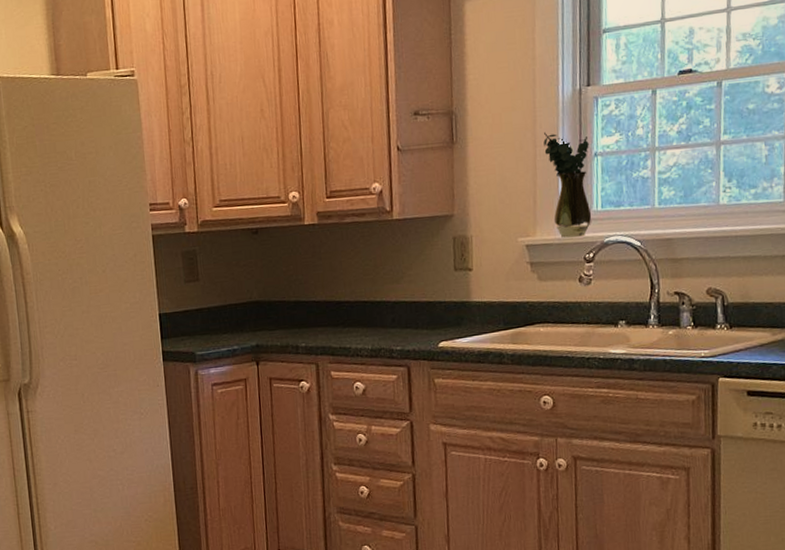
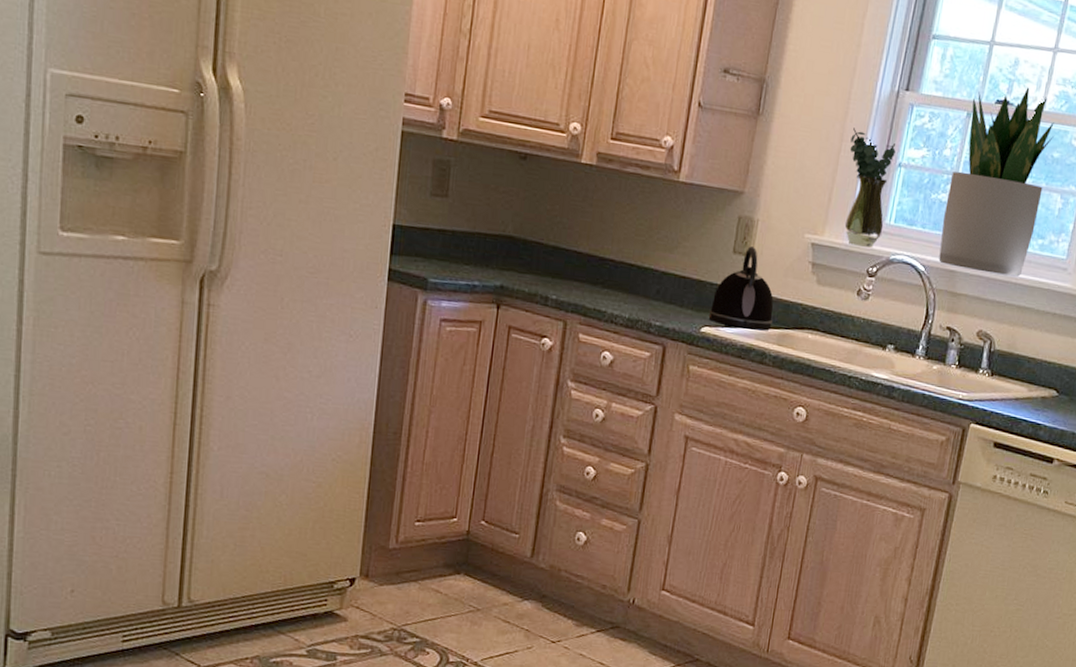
kettle: none [443,261,504,337] -> present [708,246,774,331]
planter: none [648,51,746,235] -> present [938,87,1055,277]

